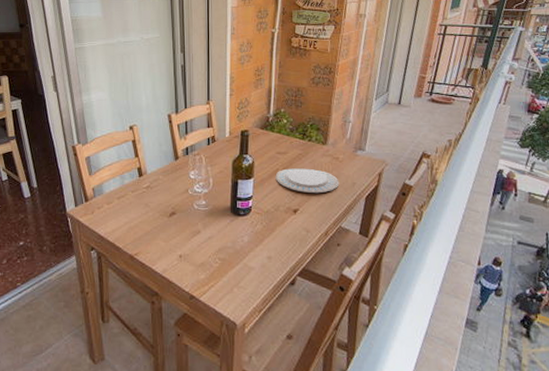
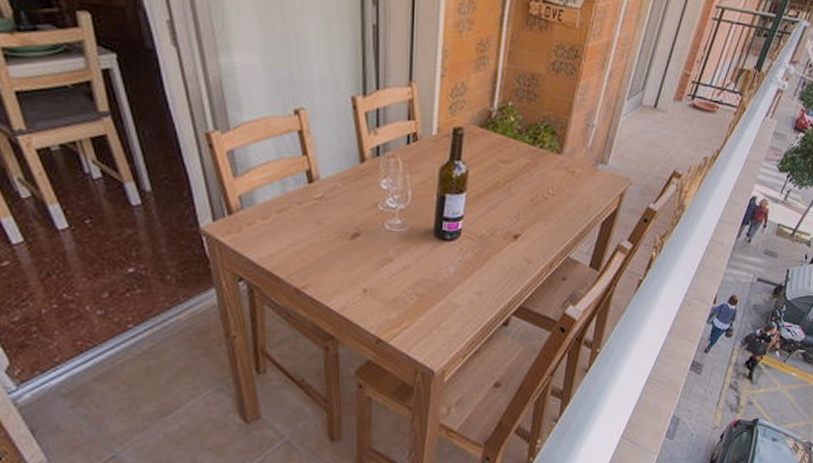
plate: present [275,168,340,194] -> none [494,182,573,216]

